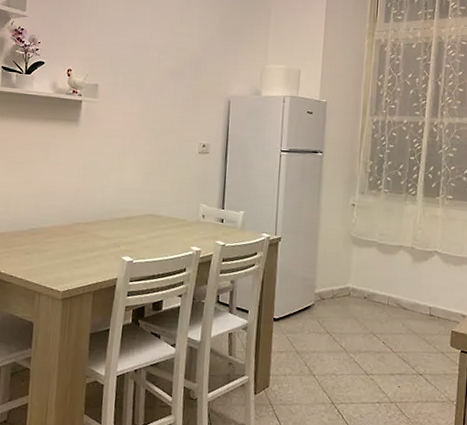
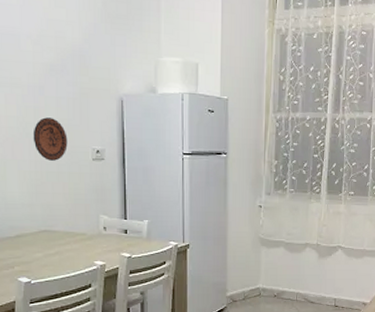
decorative plate: none [149,114,179,153] -> present [33,117,68,161]

